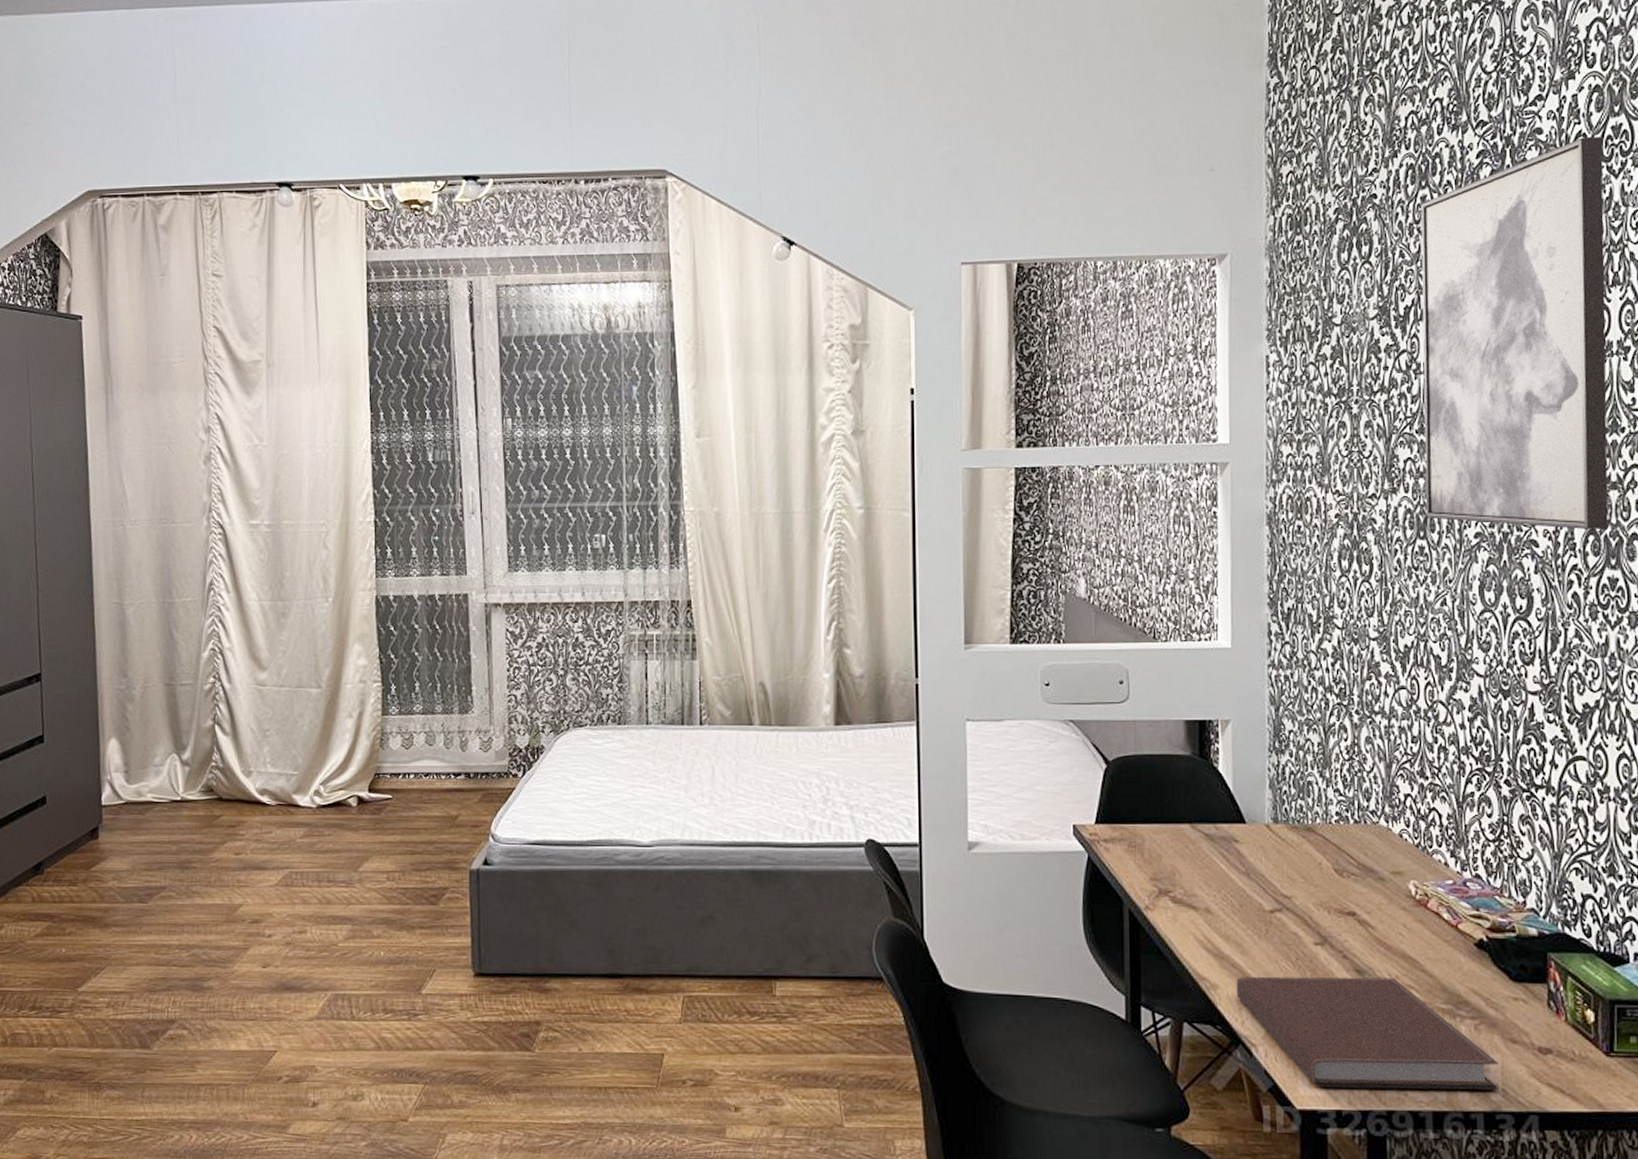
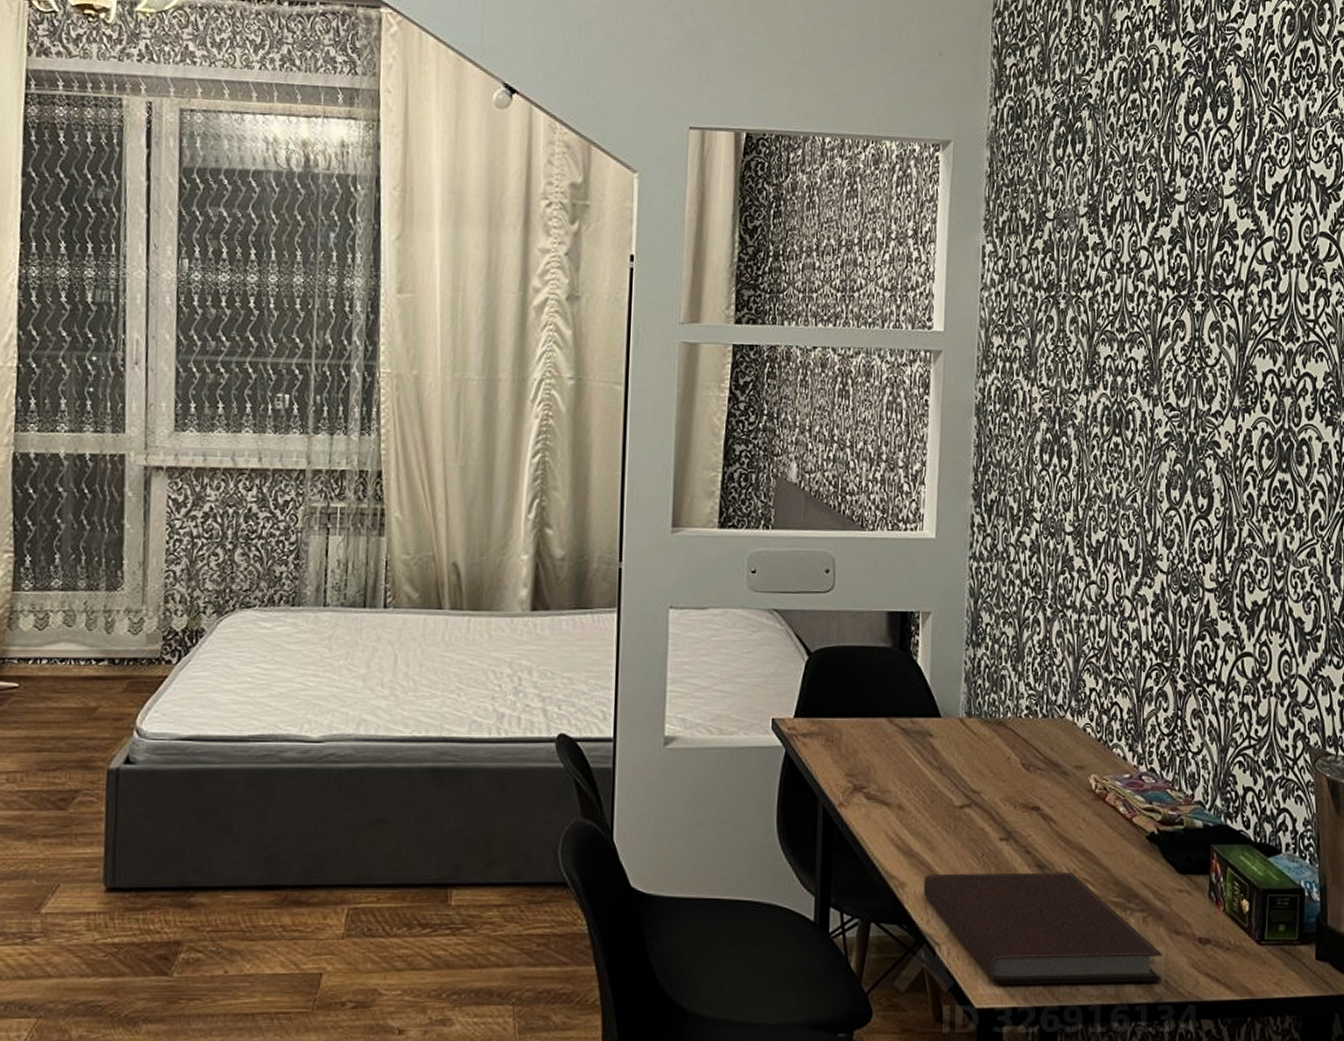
wall art: present [1420,136,1609,529] -> none [1122,56,1293,434]

